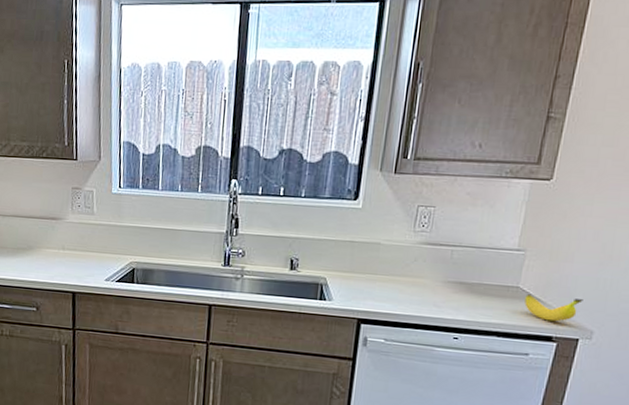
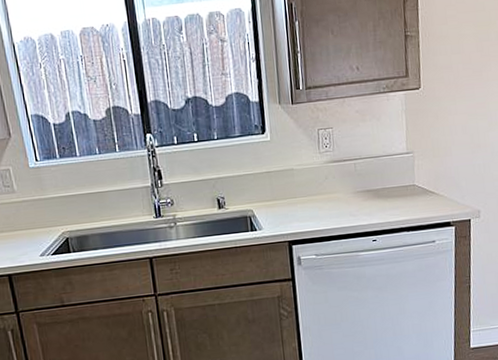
banana: present [524,293,583,322] -> none [422,185,467,209]

